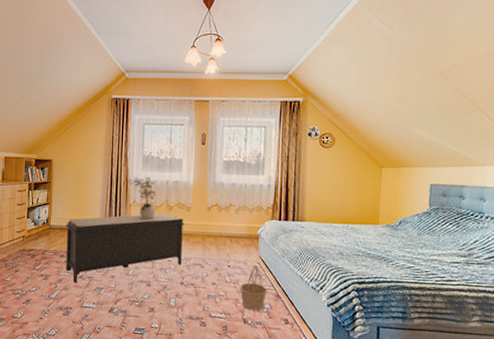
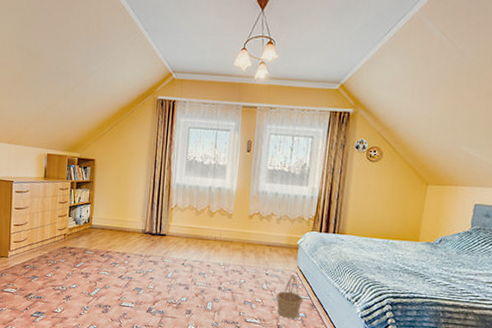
bench: present [66,214,184,283] -> none [106,219,225,283]
potted plant: present [127,176,162,218] -> none [170,180,204,223]

